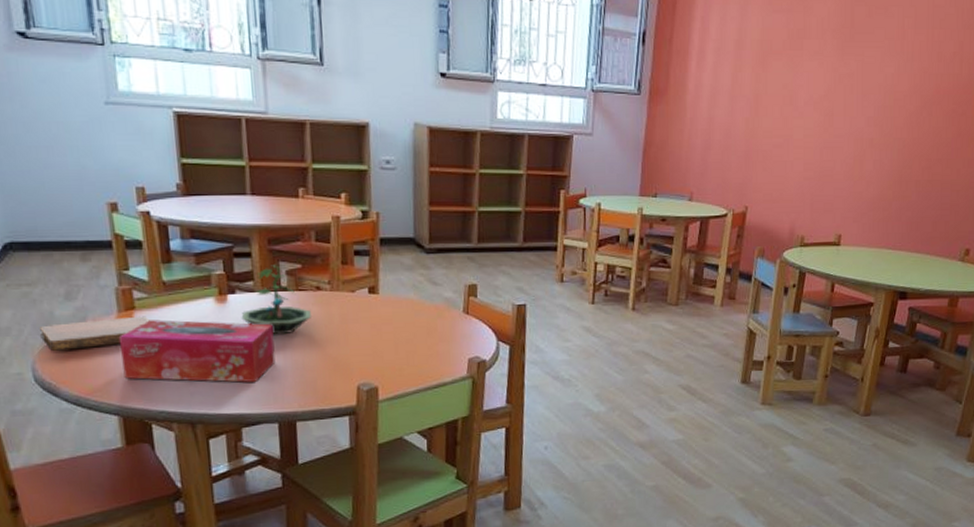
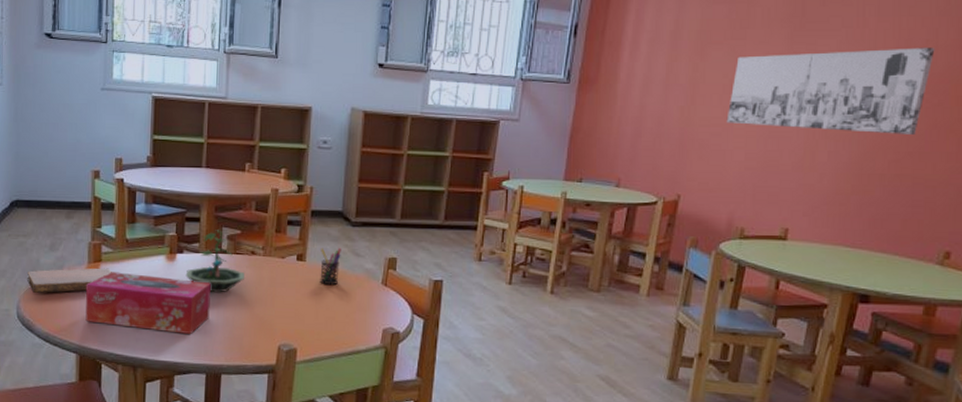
pen holder: none [394,276,417,317] -> present [320,247,341,284]
wall art: none [787,60,961,143] -> present [726,47,935,134]

